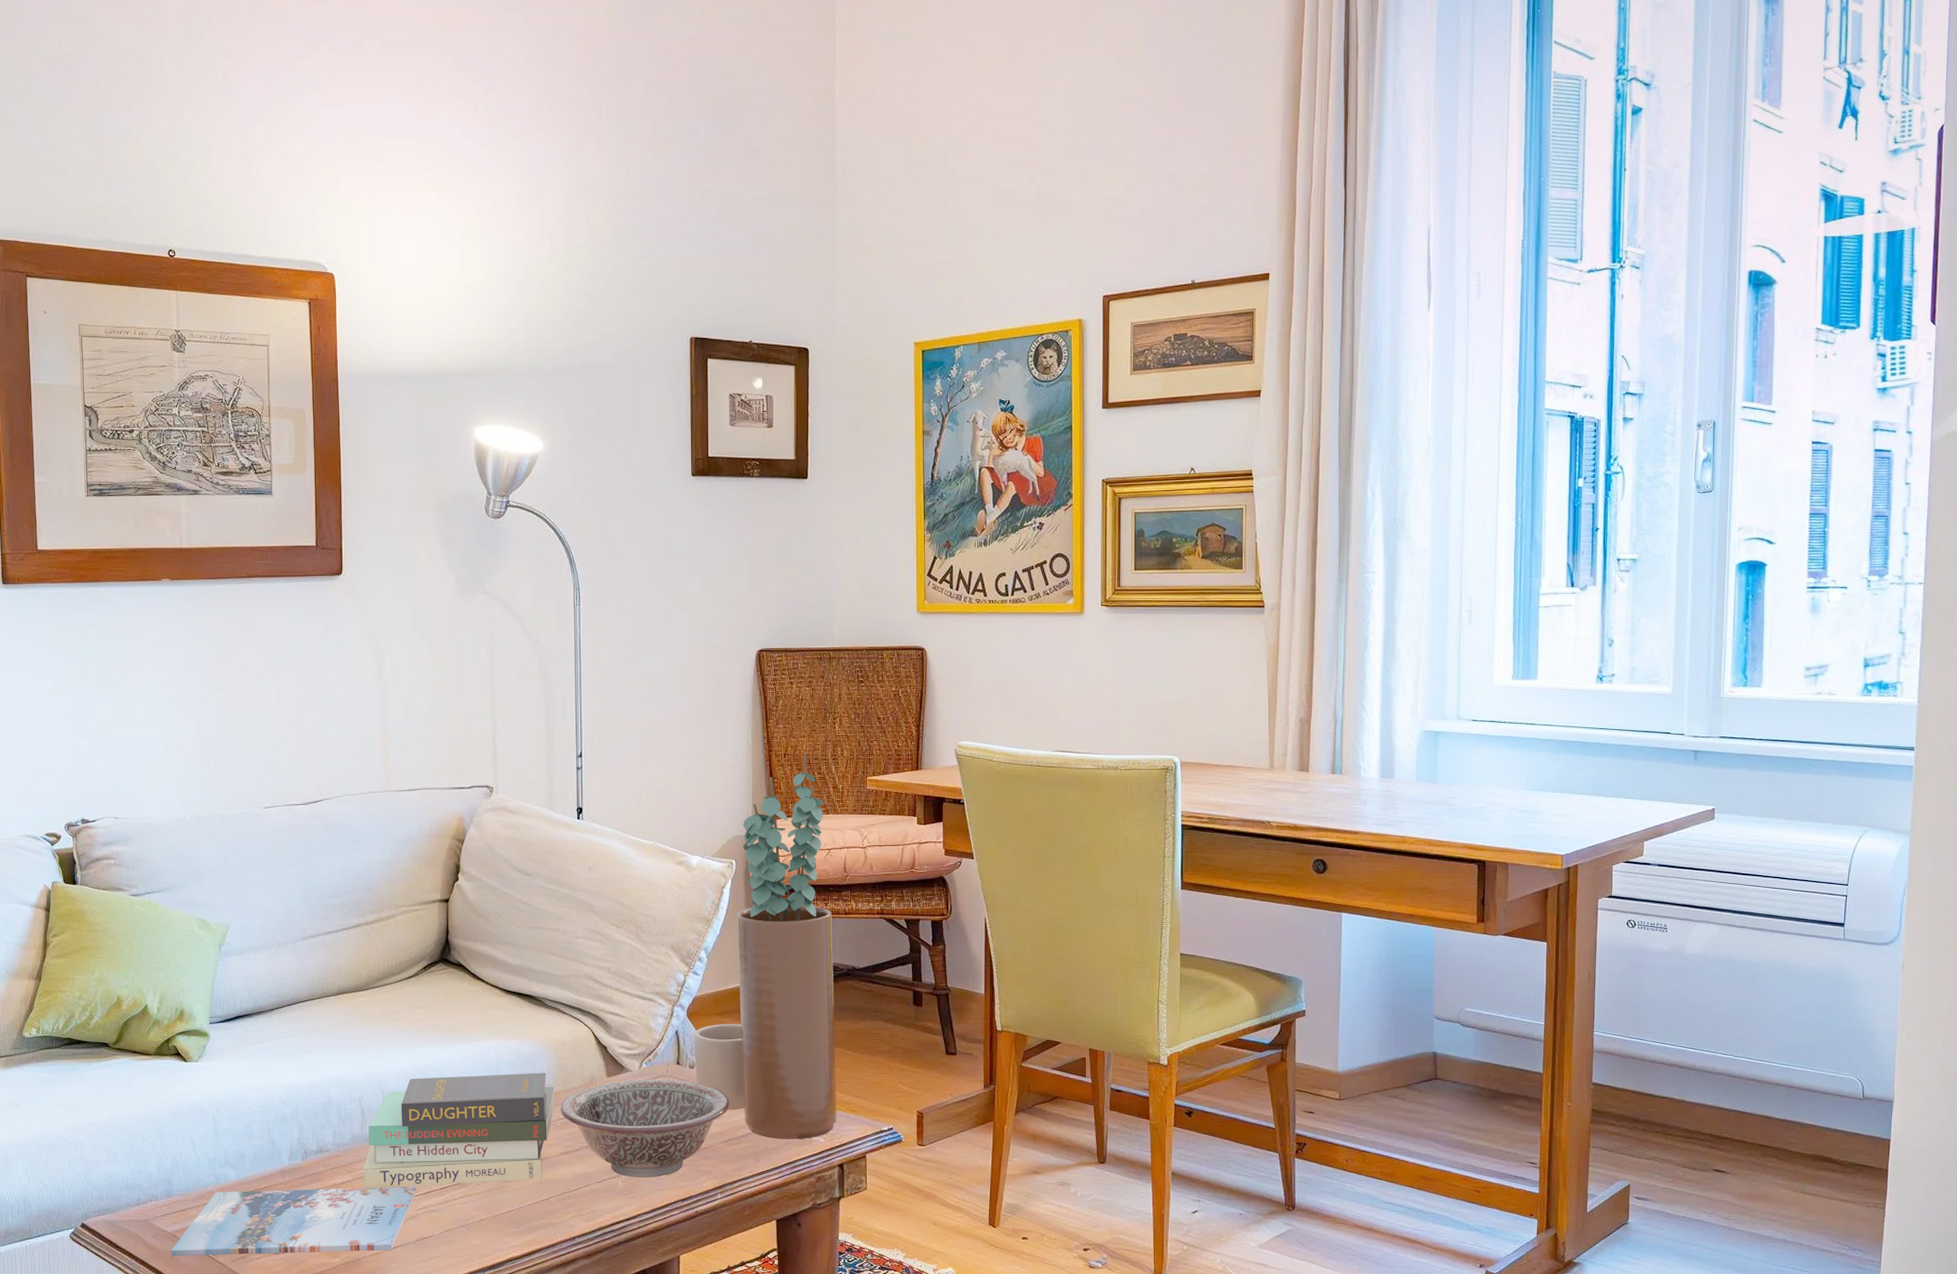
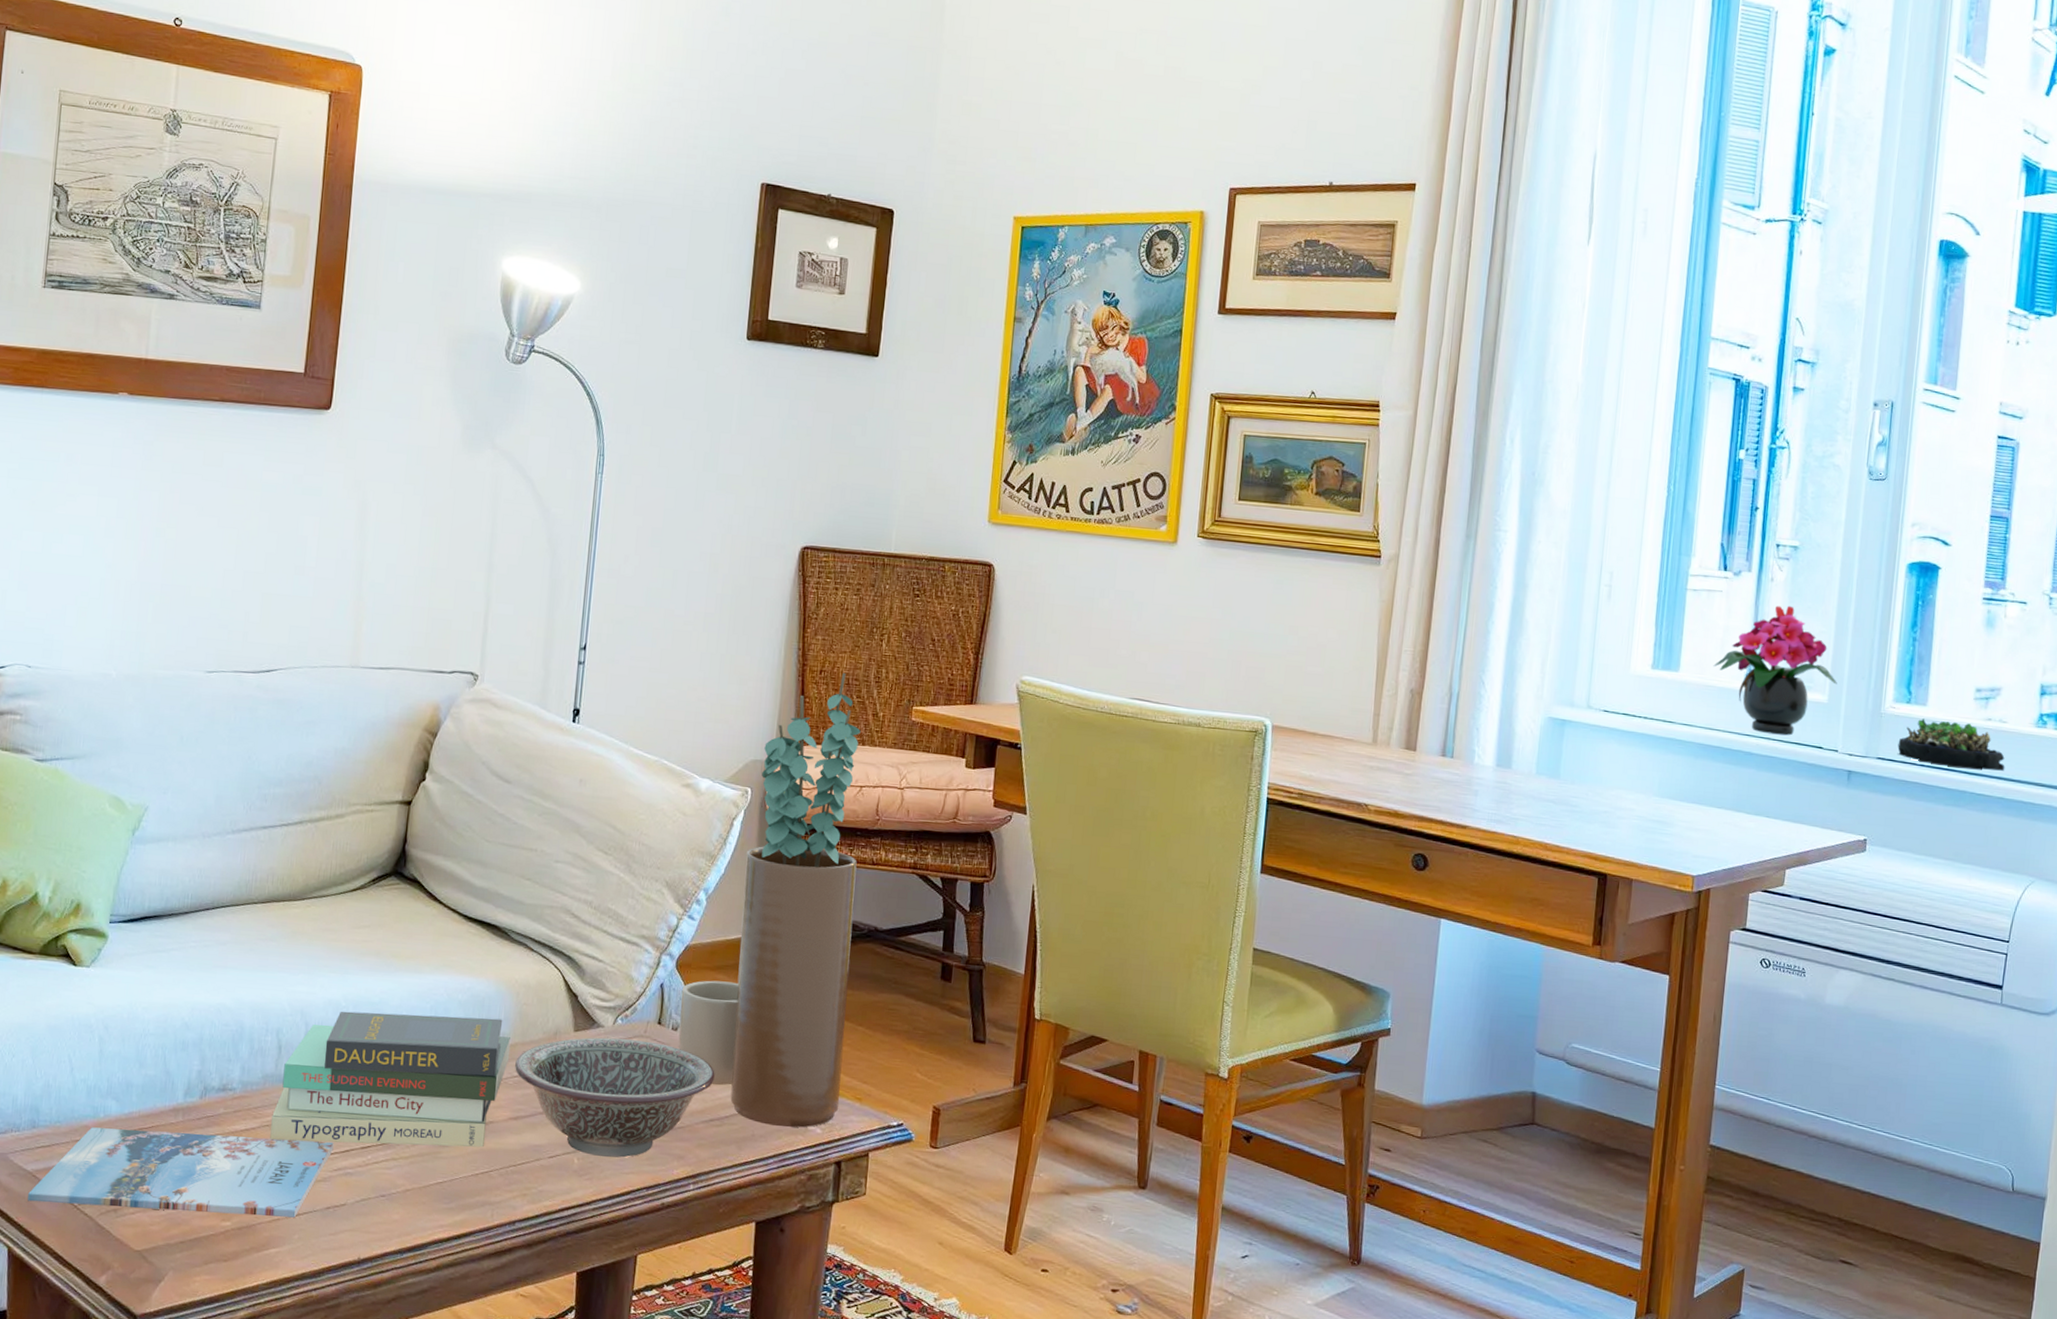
potted flower: none [1567,611,1680,726] -> present [1713,605,1837,736]
succulent plant: none [1737,698,1836,738] -> present [1897,718,2005,771]

